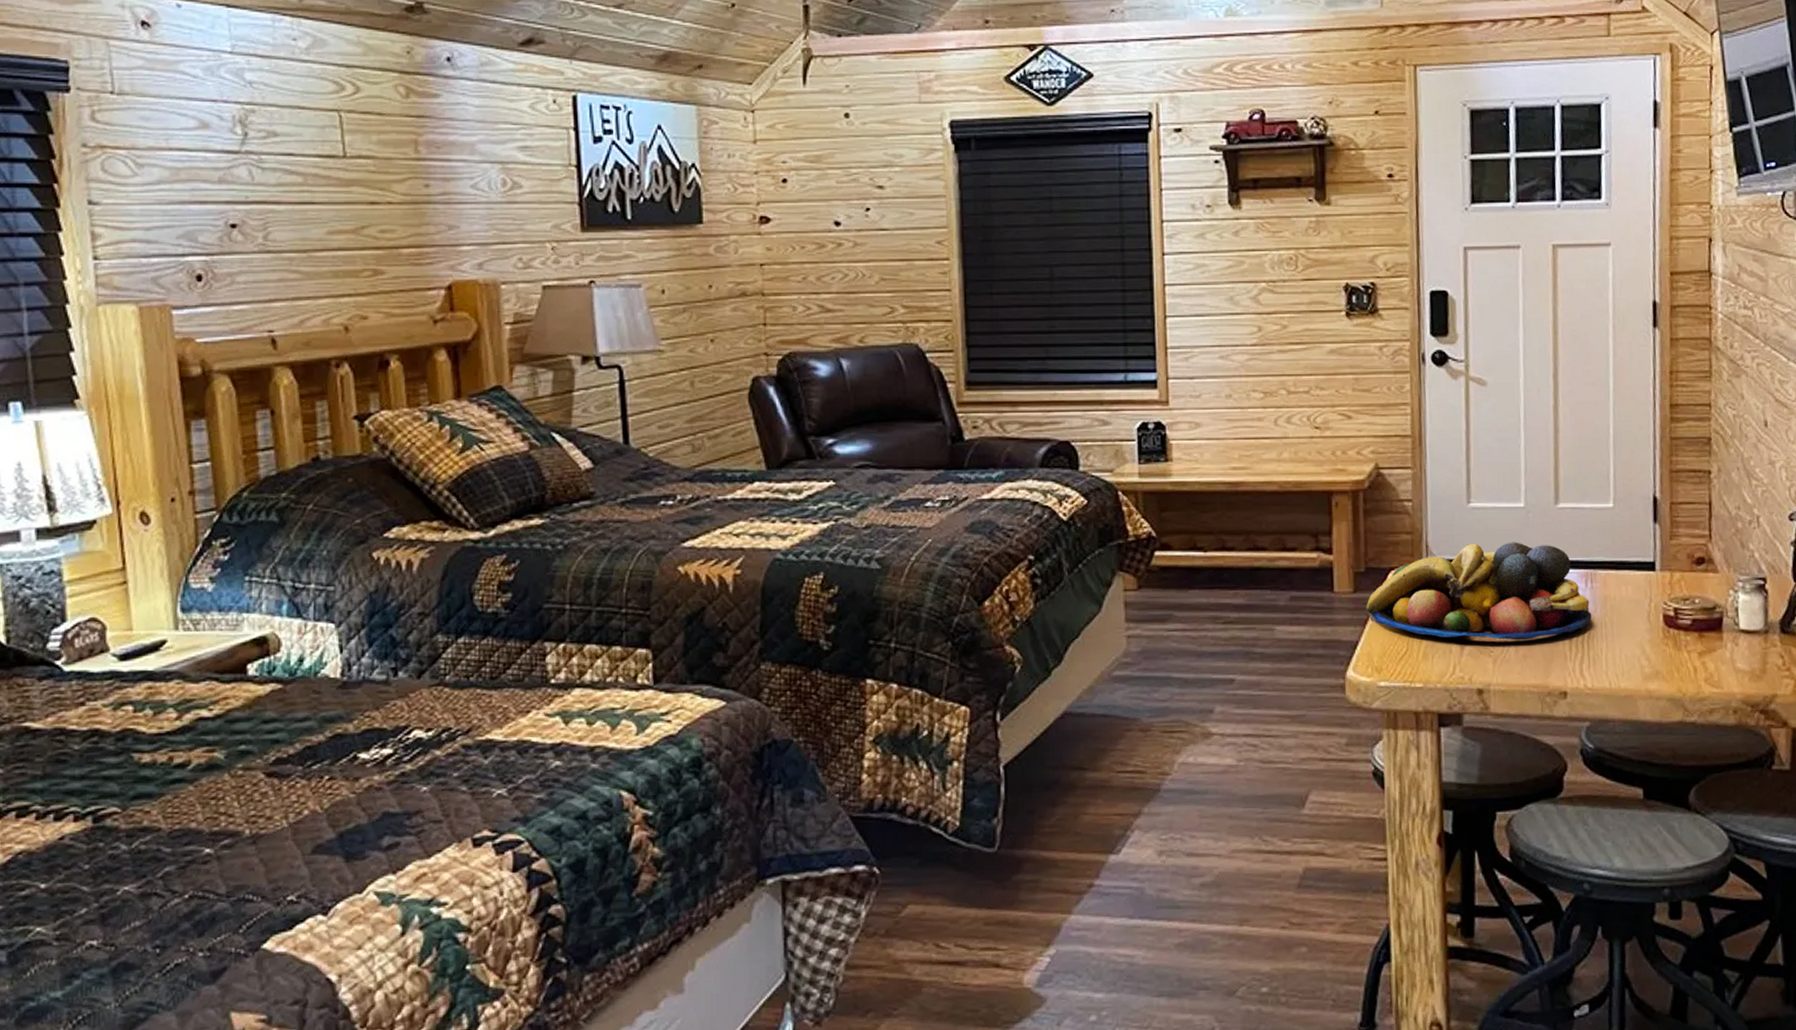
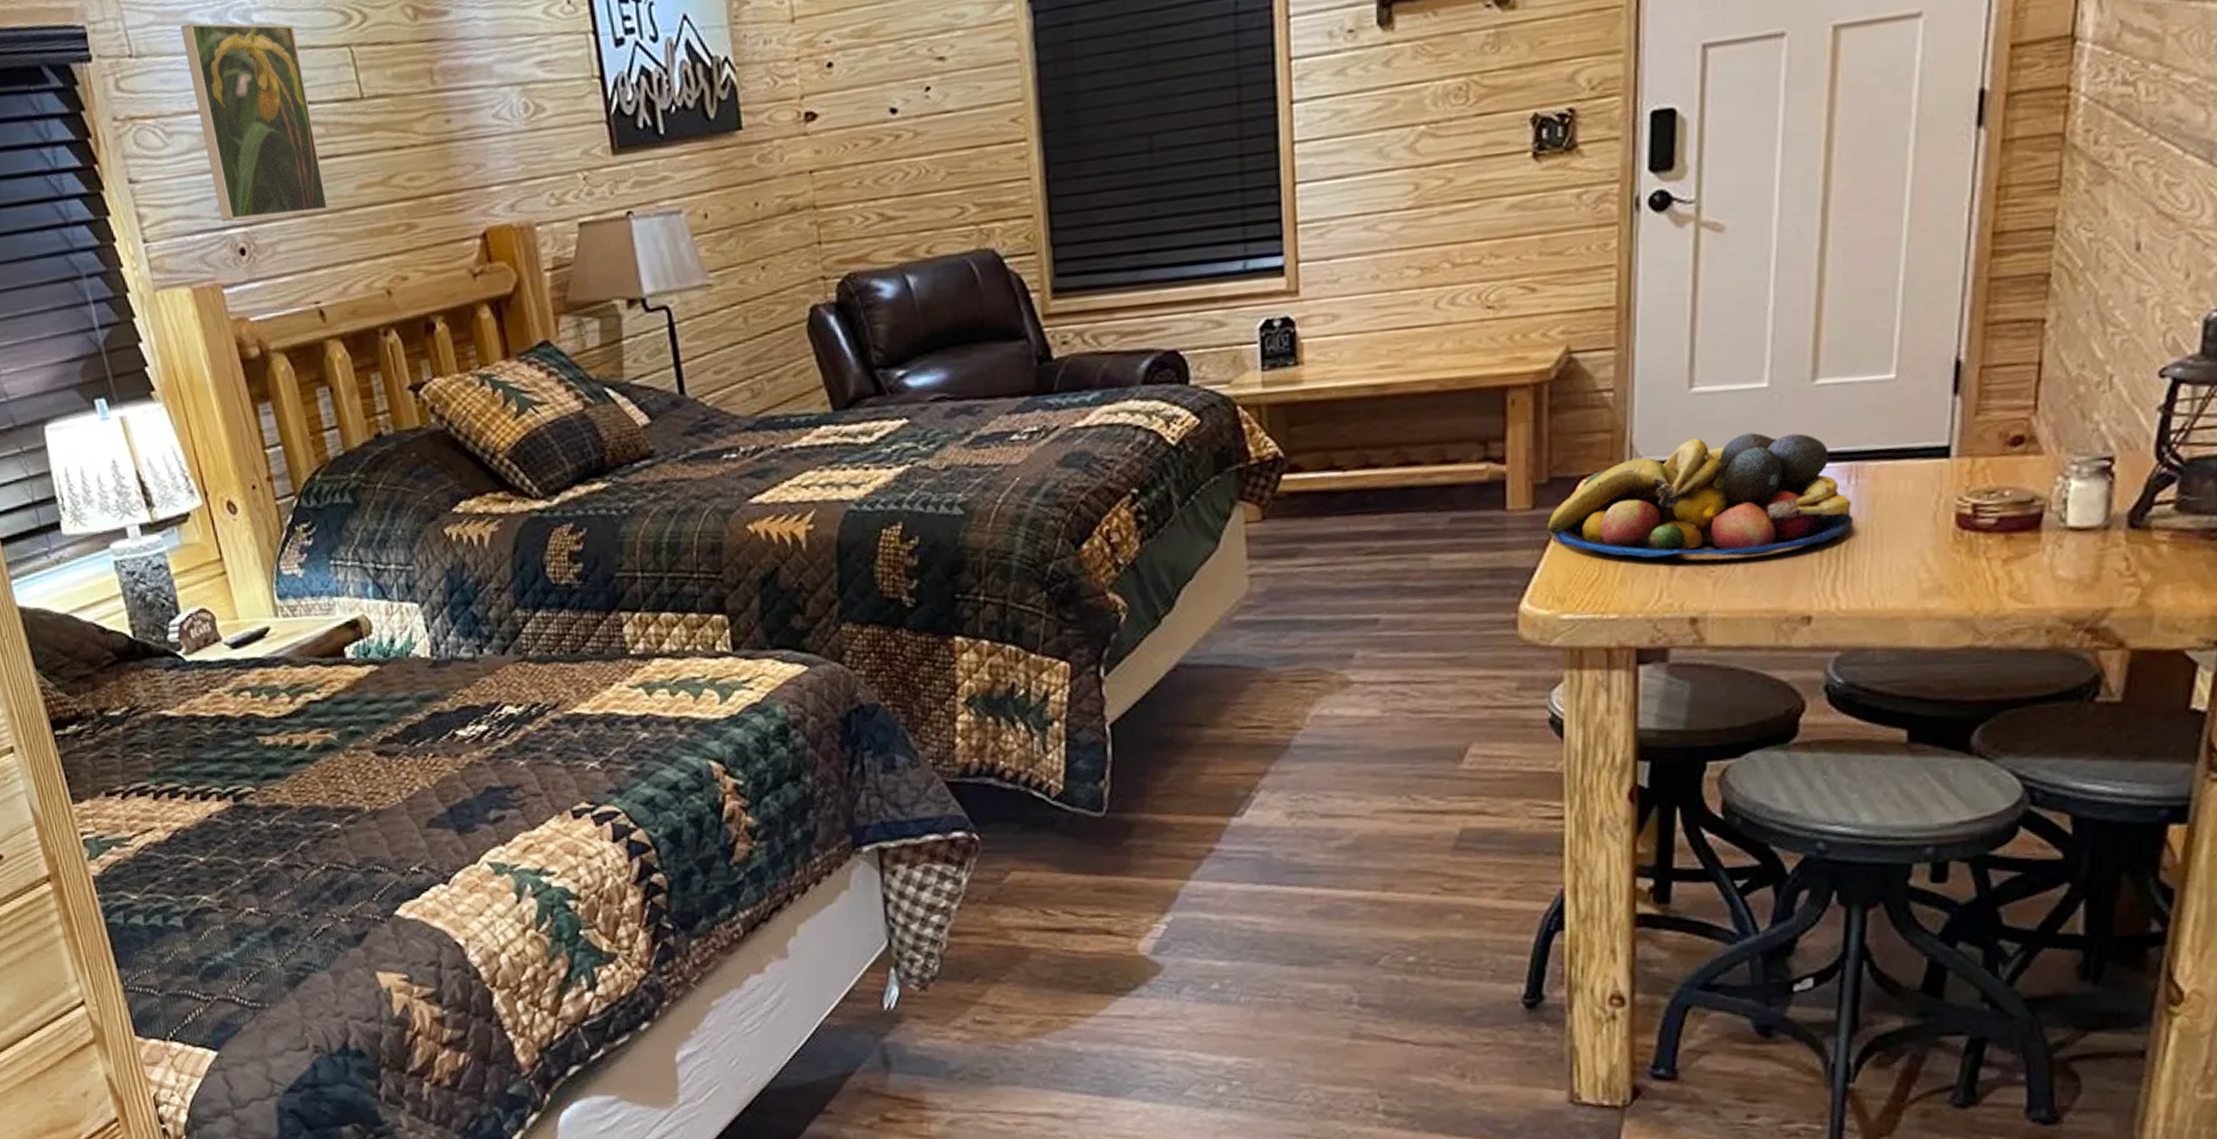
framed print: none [169,72,296,251] -> present [181,22,329,222]

